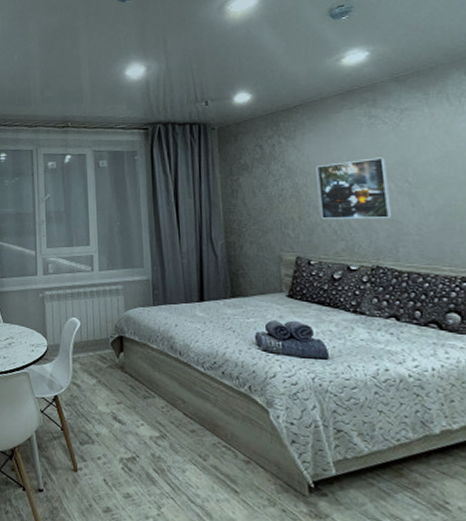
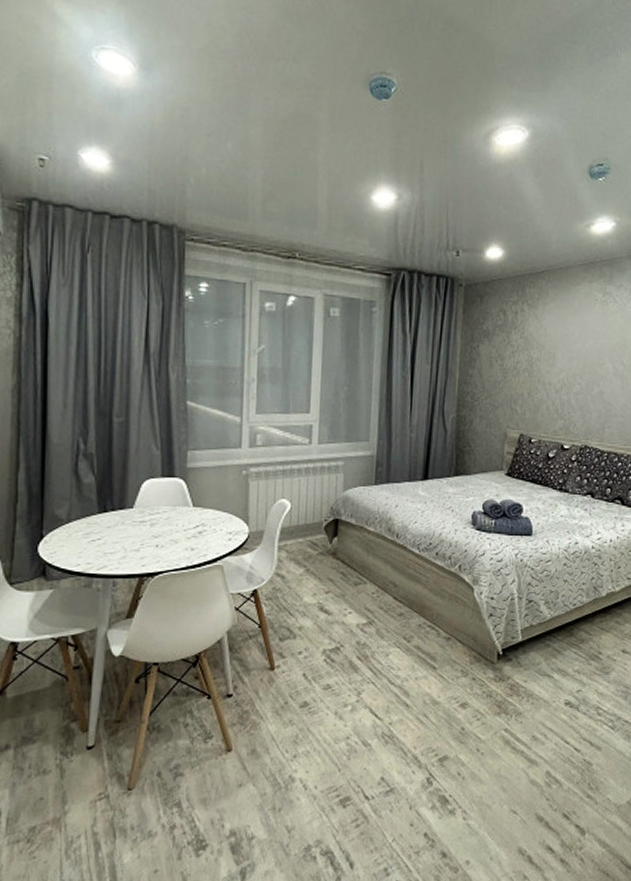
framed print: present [316,157,392,219] -> none [547,336,611,399]

